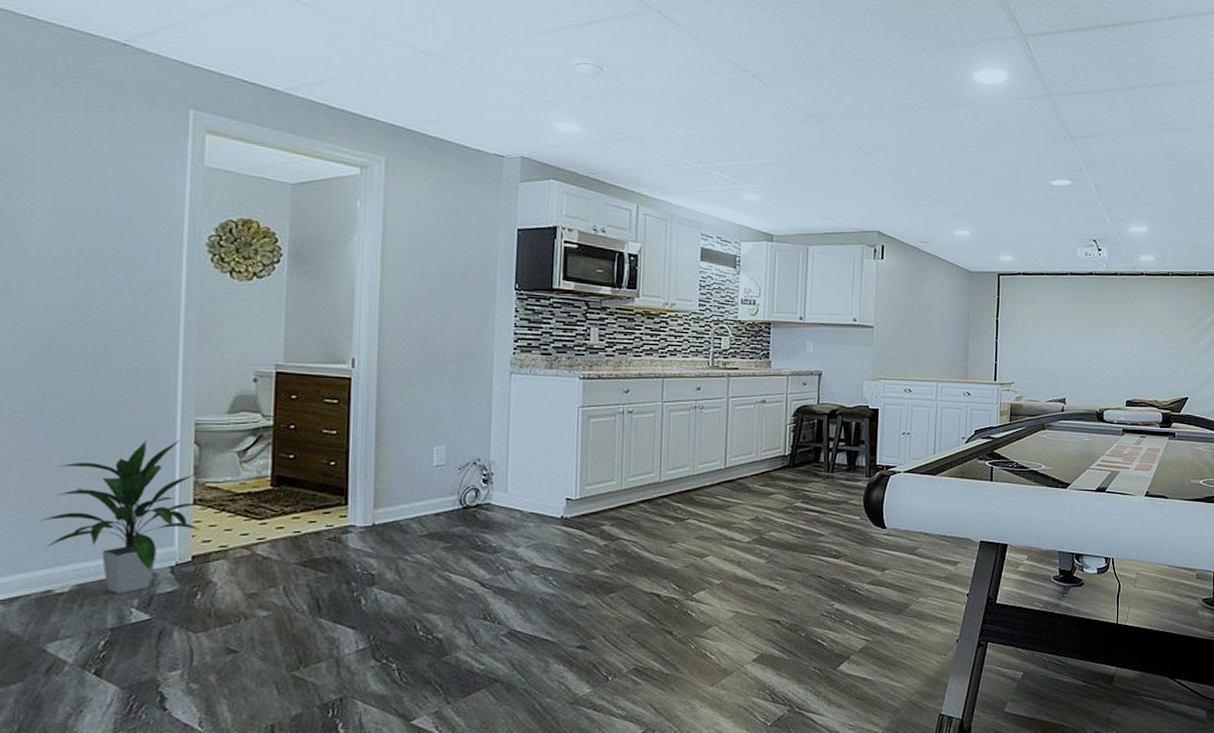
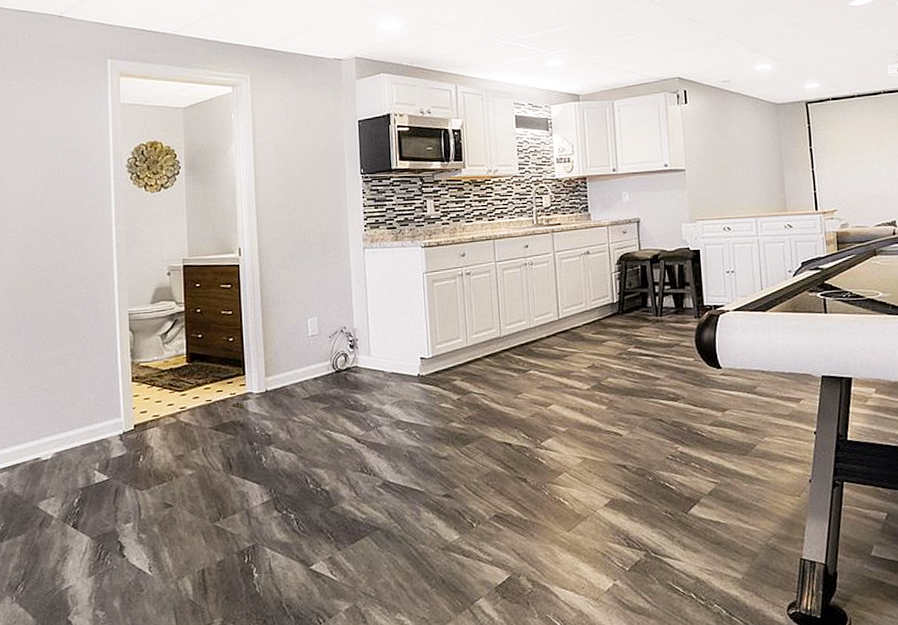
indoor plant: present [39,439,201,593] -> none [28,328,139,459]

